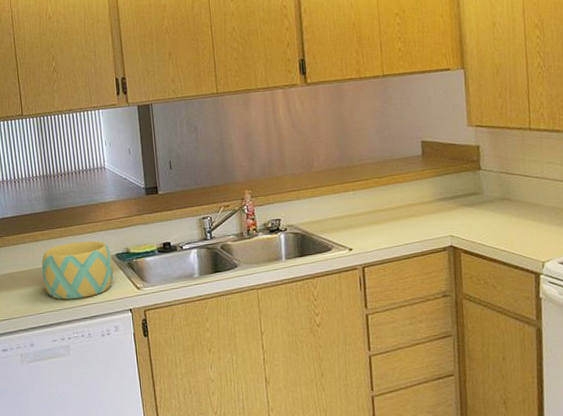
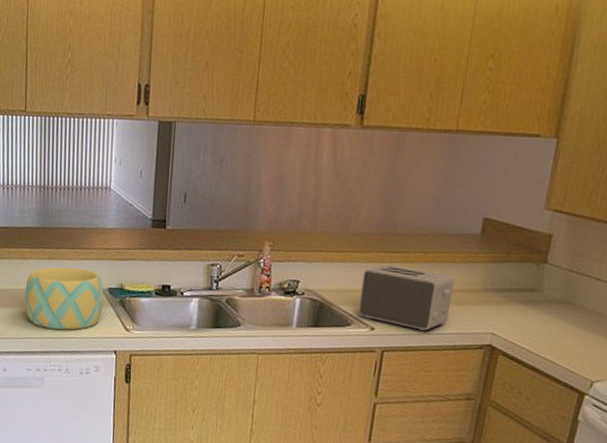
toaster: none [333,192,412,244] -> present [358,265,454,331]

